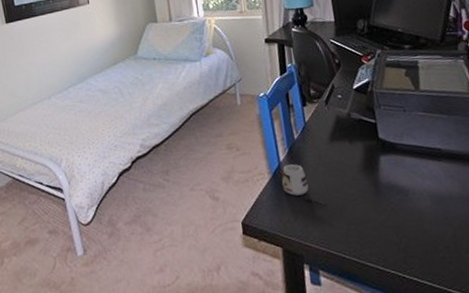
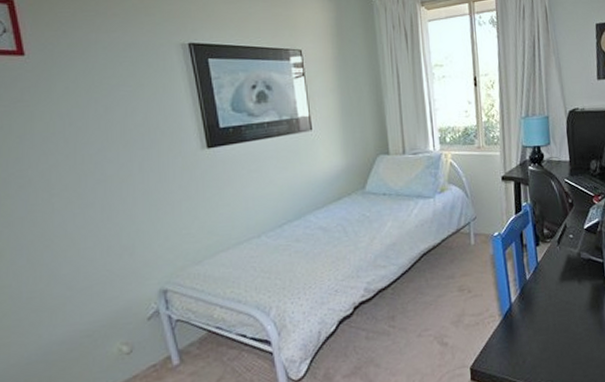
mug: present [281,164,327,207] -> none [512,305,555,348]

